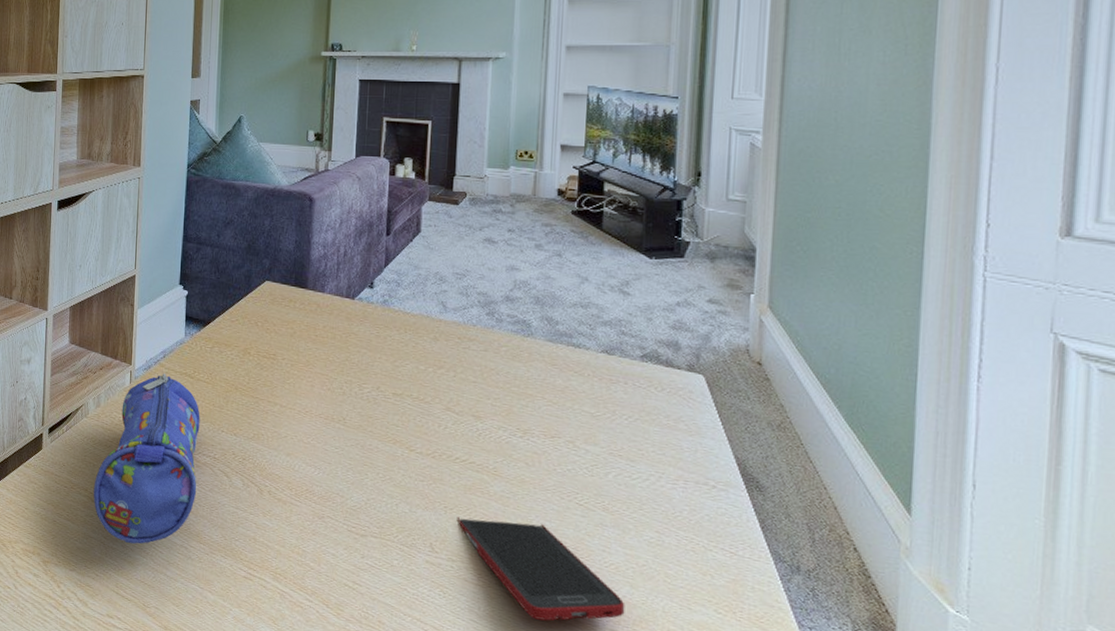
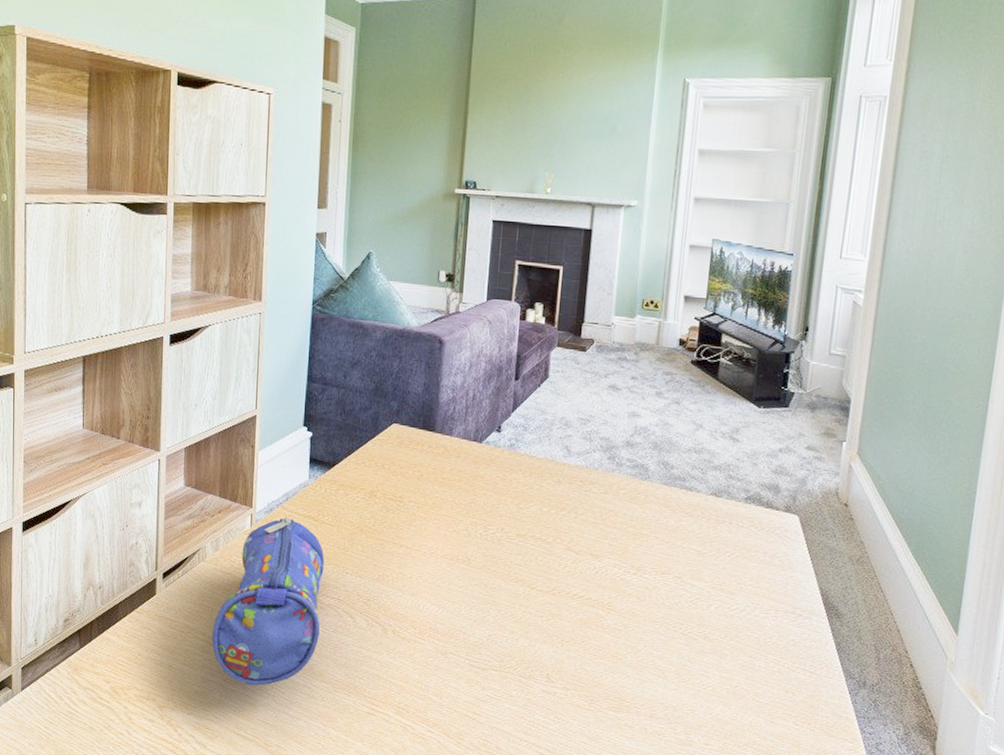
cell phone: present [457,516,625,621] -> none [572,648,719,739]

